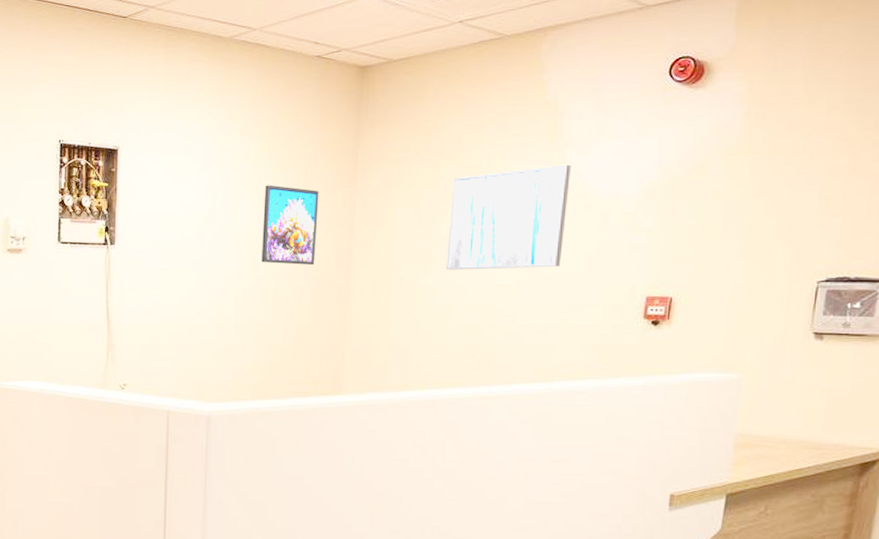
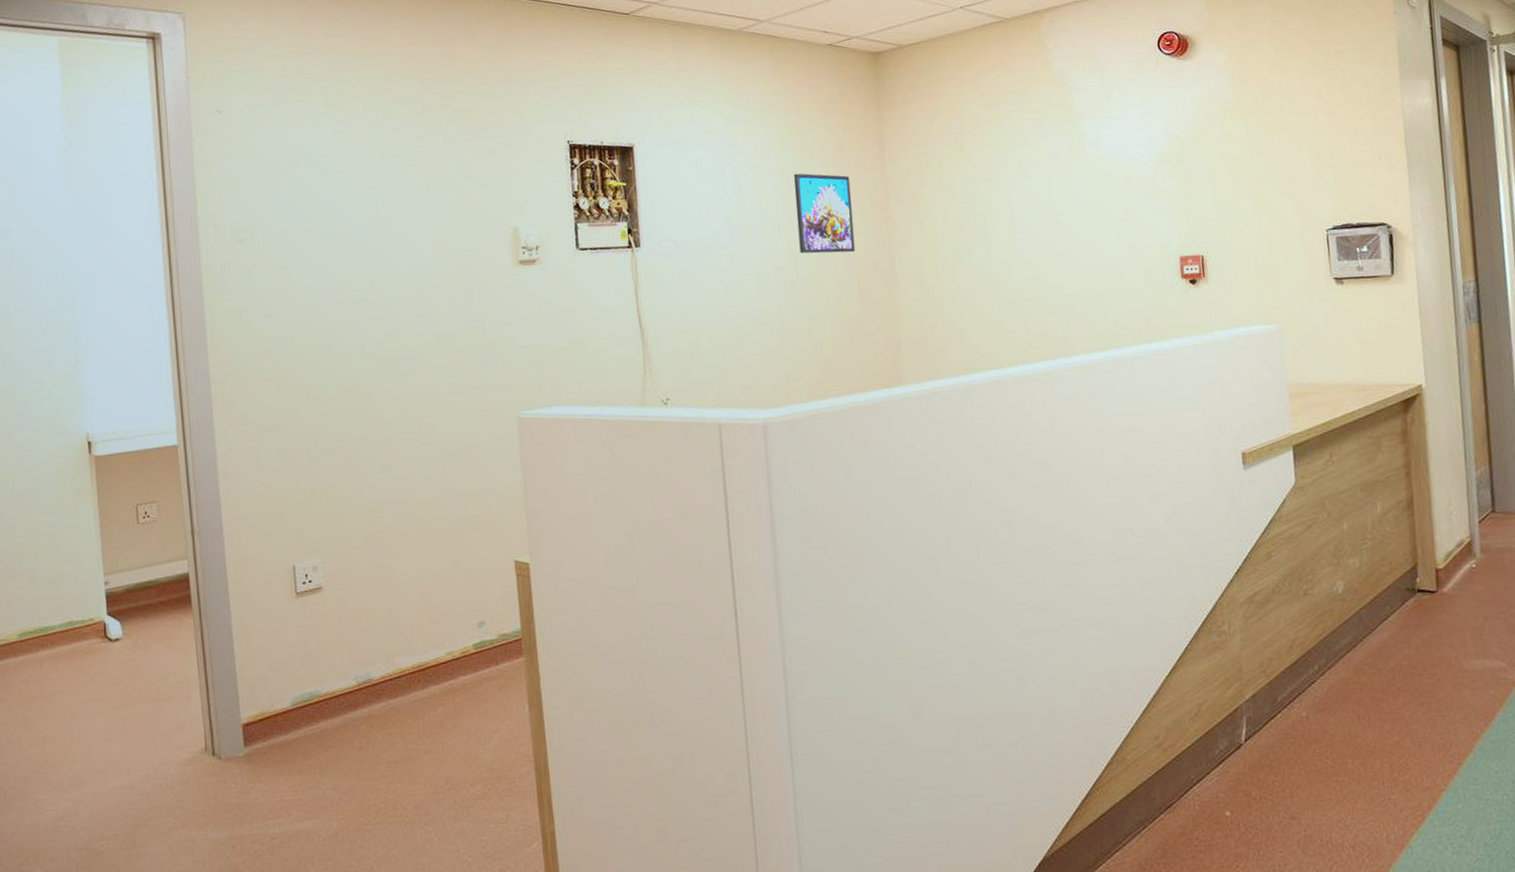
wall art: present [446,164,571,270] -> none [980,135,1096,246]

